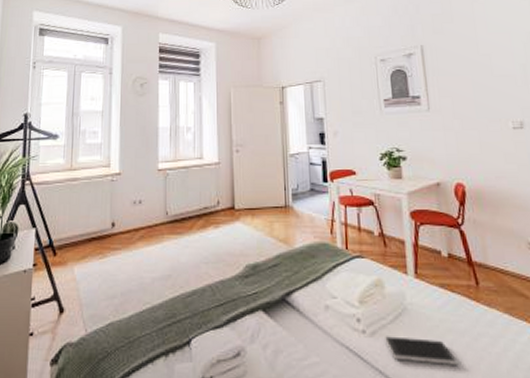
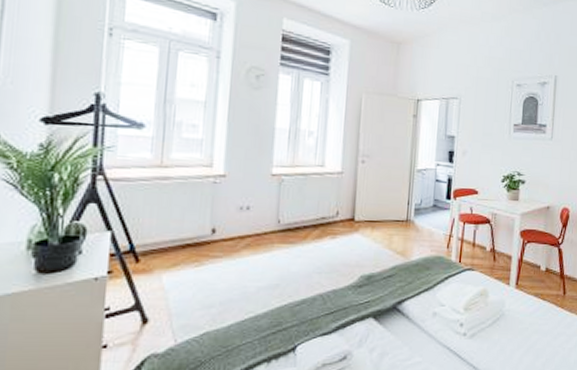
tablet: present [385,336,459,365] -> none [482,337,539,359]

